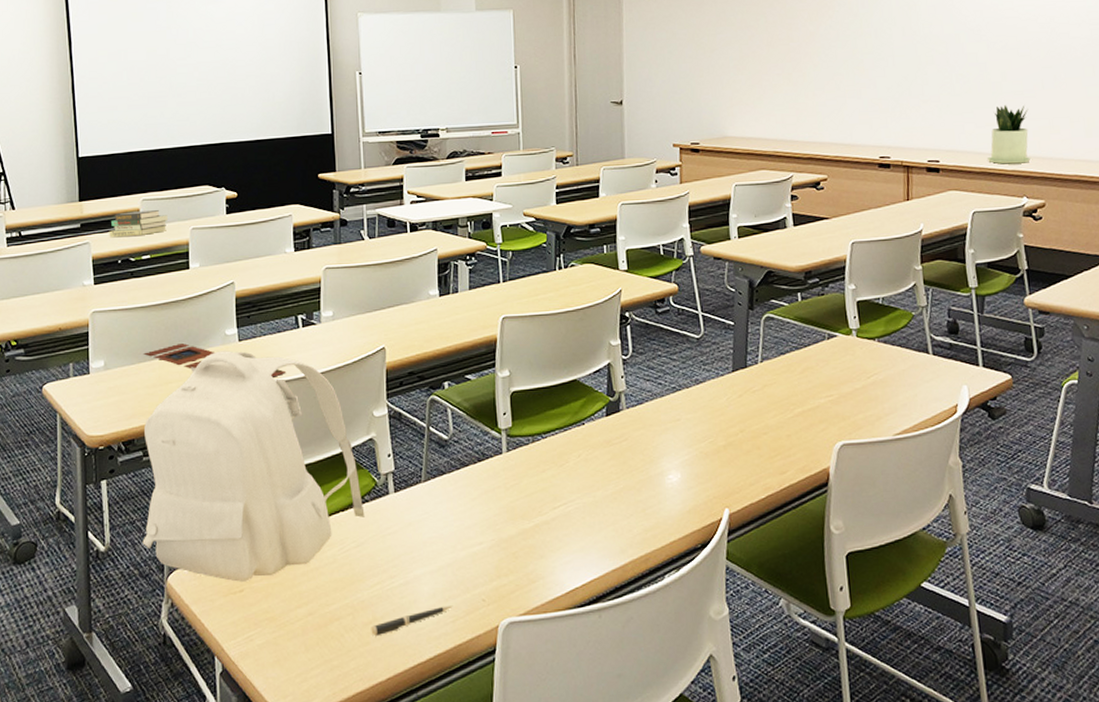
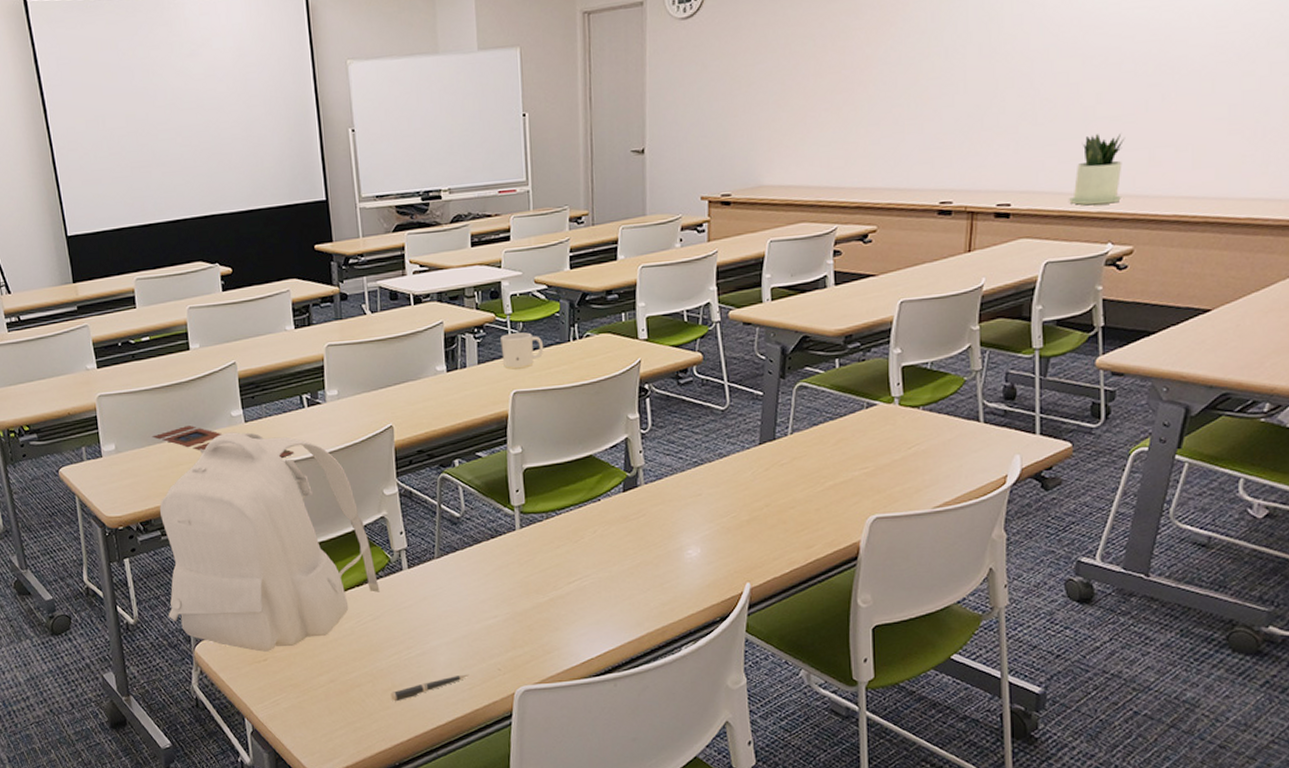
books: present [109,210,168,237] -> none [106,290,164,319]
mug: none [491,261,532,296] -> present [500,332,544,370]

